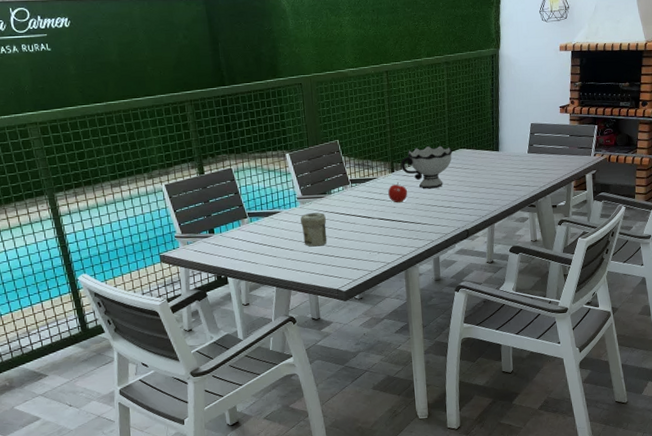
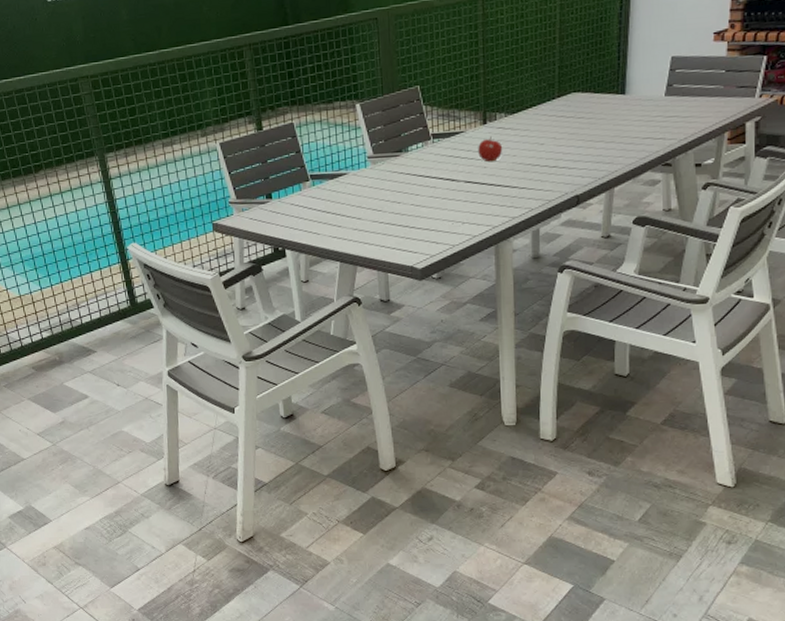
jar: present [301,212,327,247] -> none [371,174,402,215]
bowl: present [400,145,453,189] -> none [495,89,563,145]

